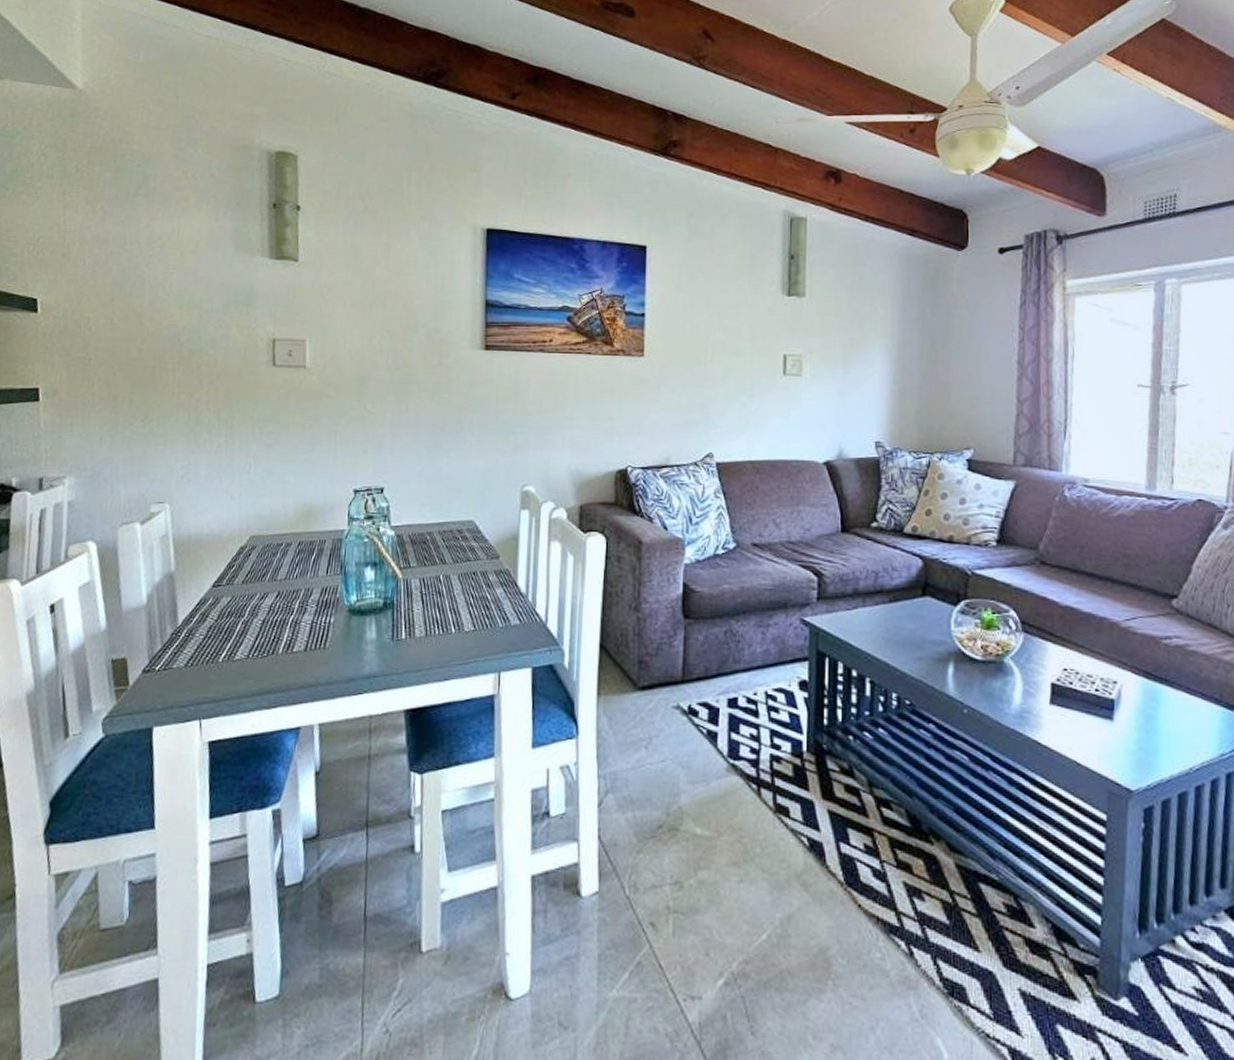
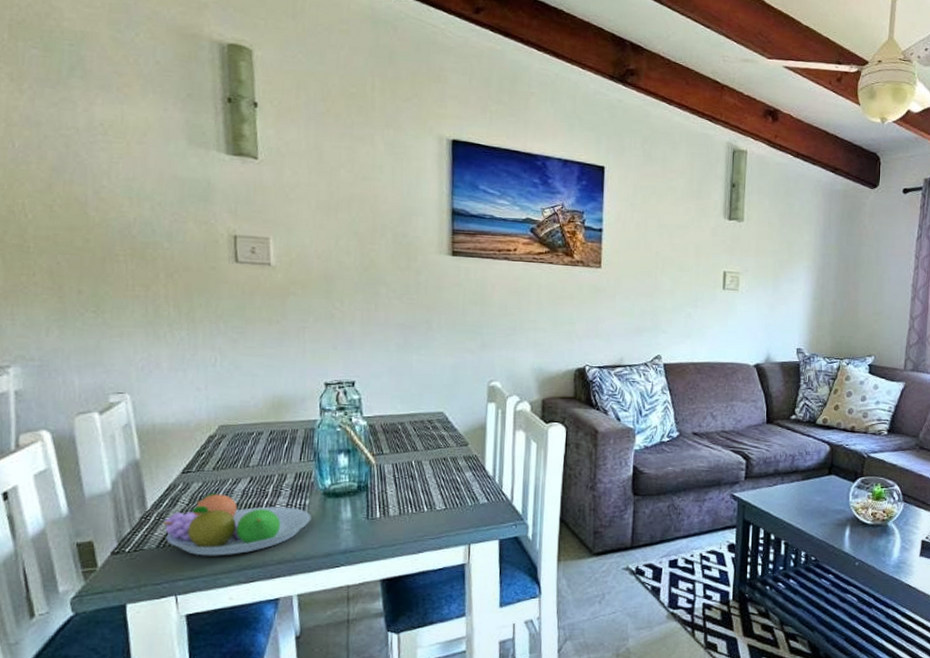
fruit bowl: none [192,608,336,678] -> present [163,492,312,556]

